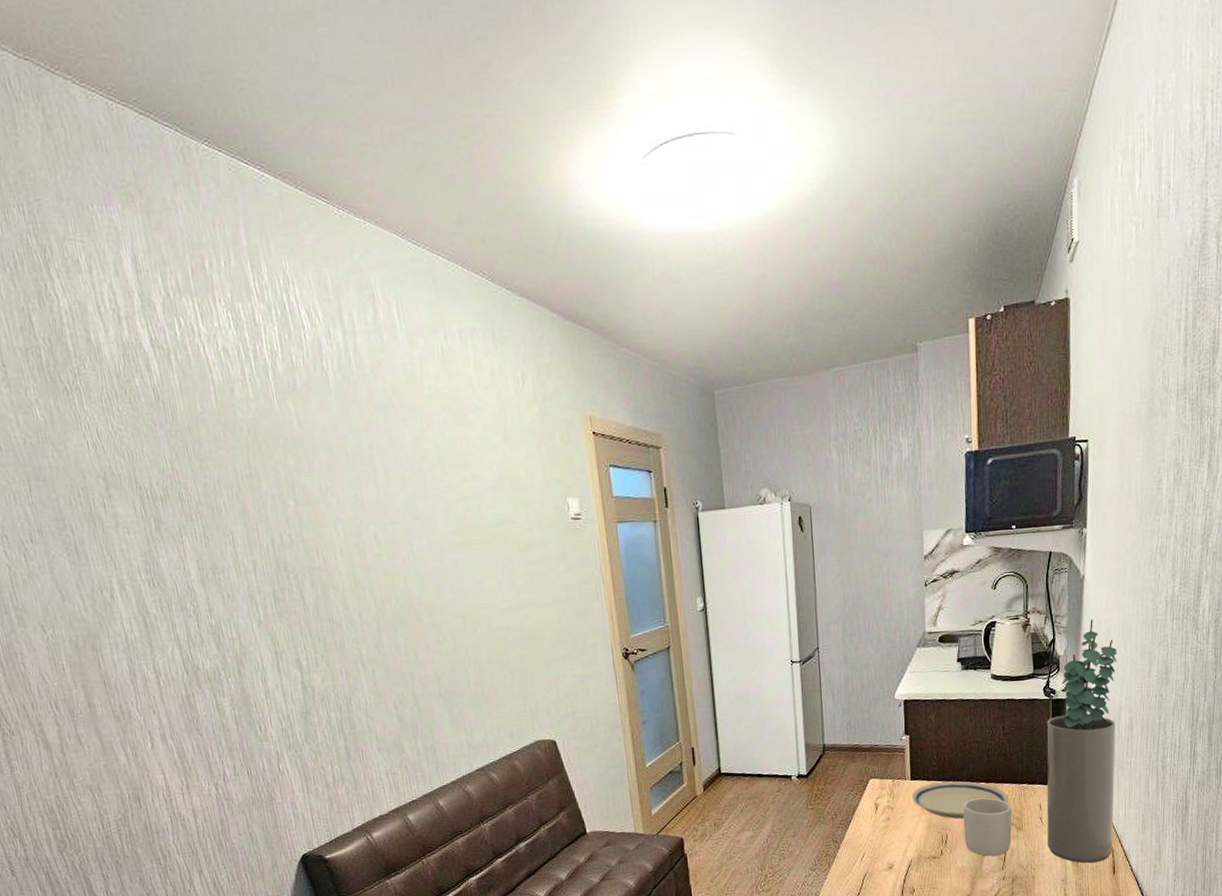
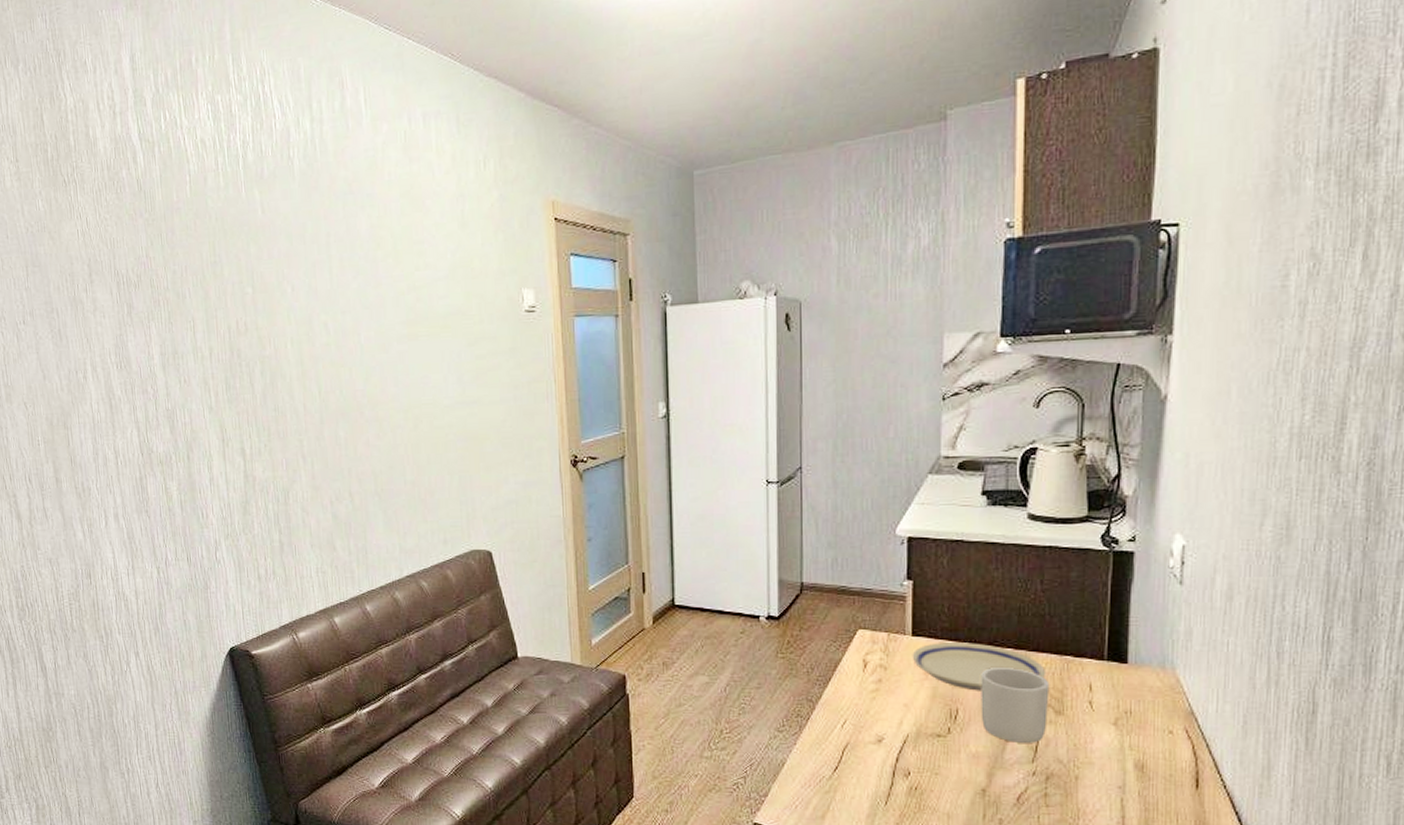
vase: present [1046,620,1117,863] -> none [1099,452,1213,769]

